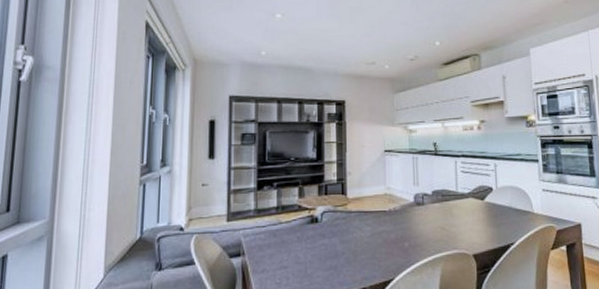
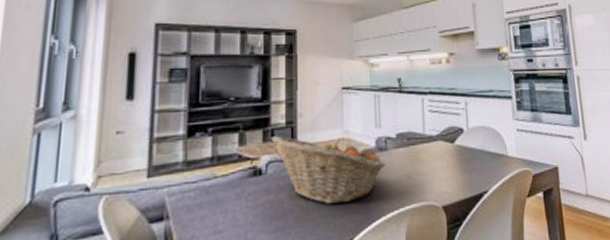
fruit basket: none [325,189,423,249] -> present [271,135,386,205]

